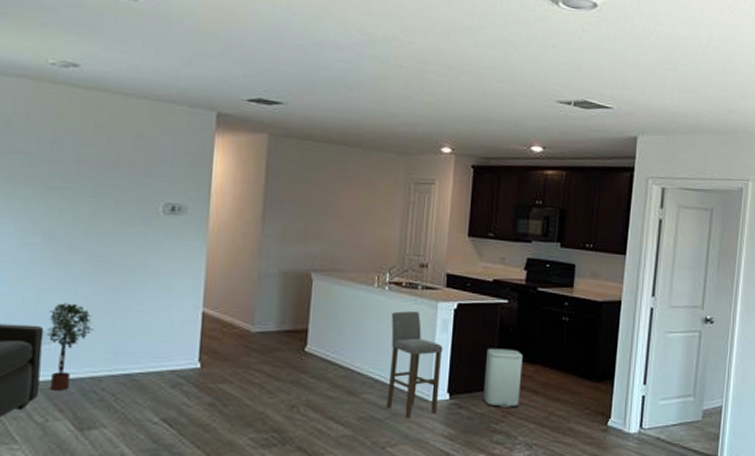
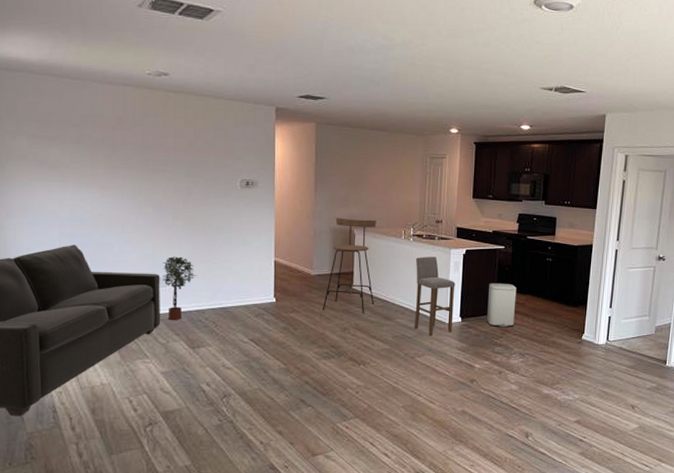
bar stool: none [263,257,342,386] -> present [322,217,377,313]

